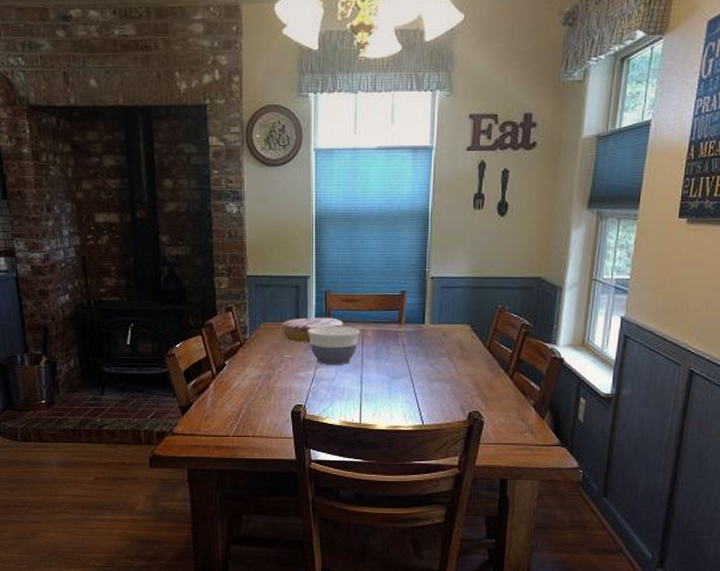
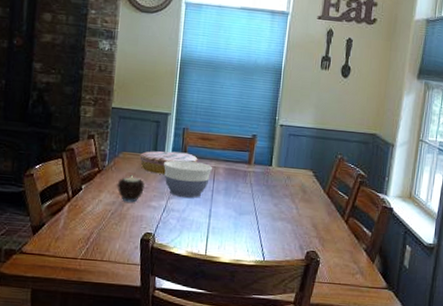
candle: none [261,346,291,375] -> present [117,175,146,203]

